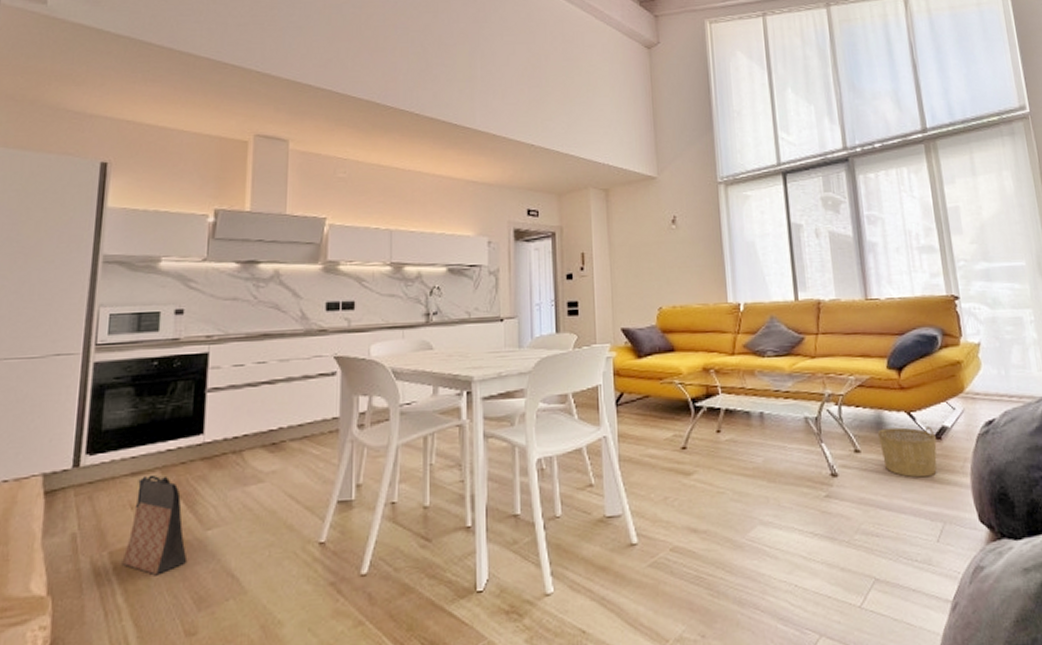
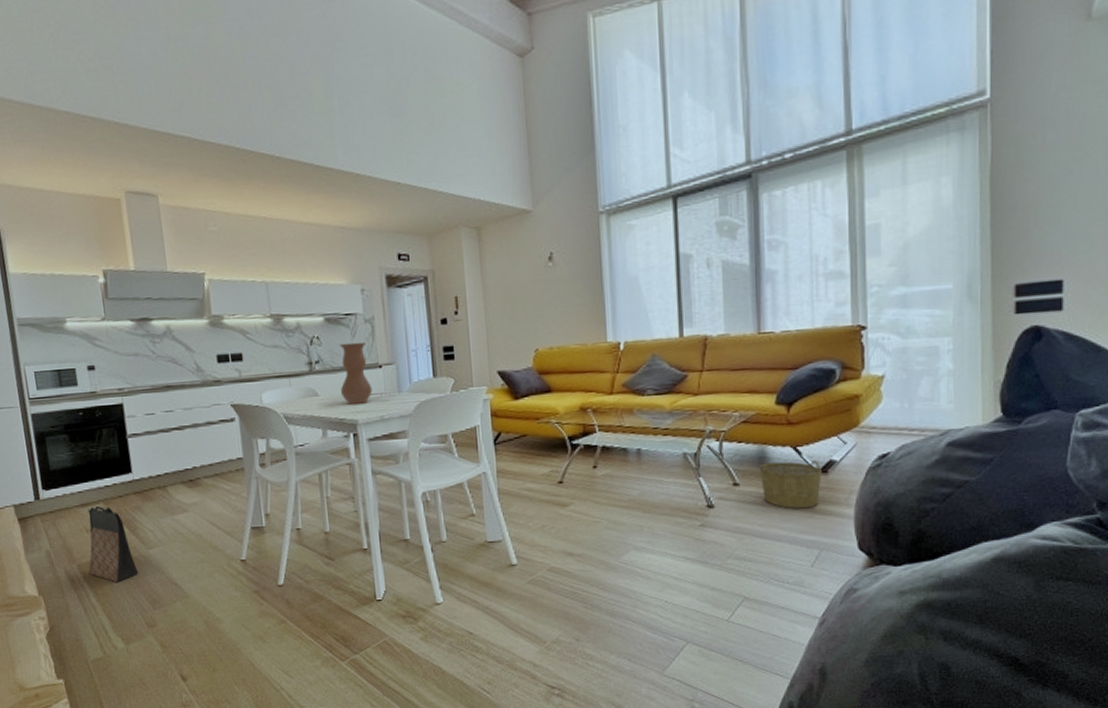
vase: none [457,294,492,361] -> present [340,342,373,406]

